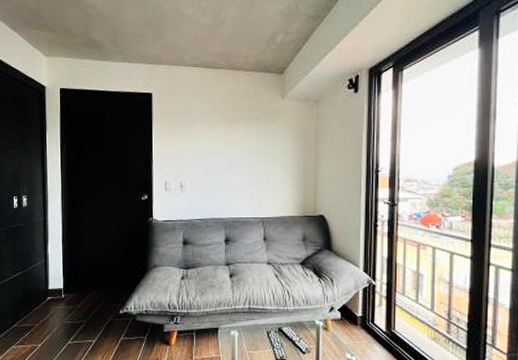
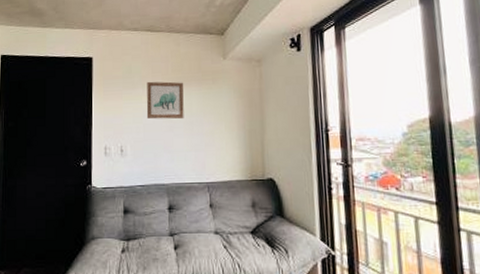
wall art: none [205,119,243,158] -> present [146,81,184,120]

